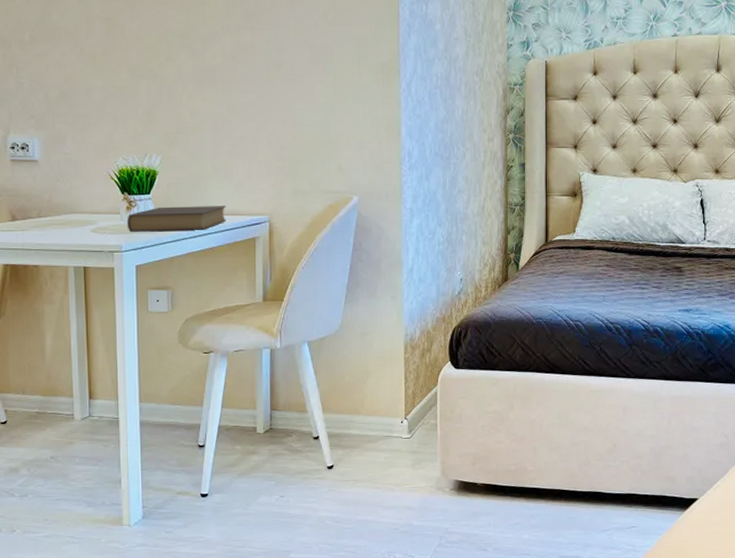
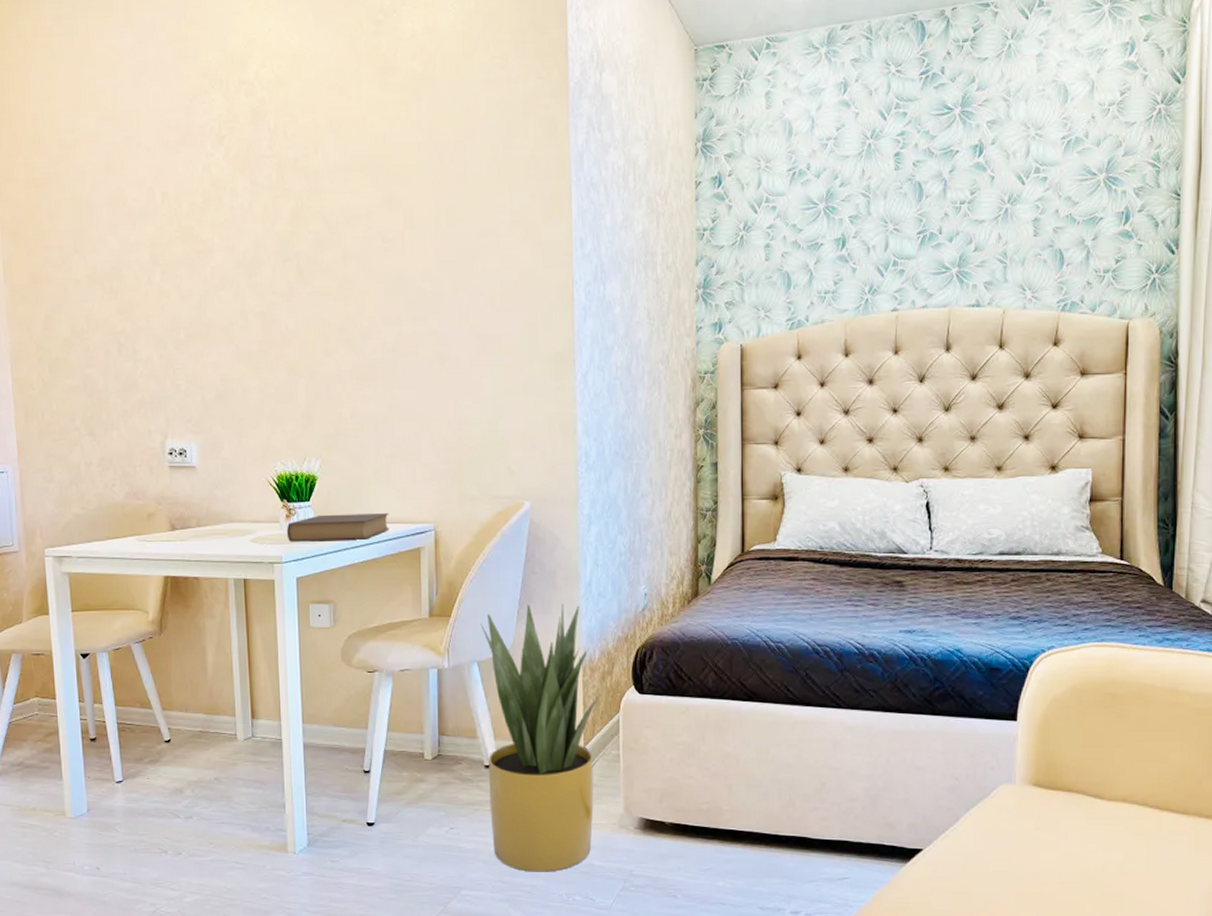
planter: none [311,289,425,534] -> present [480,604,606,872]

